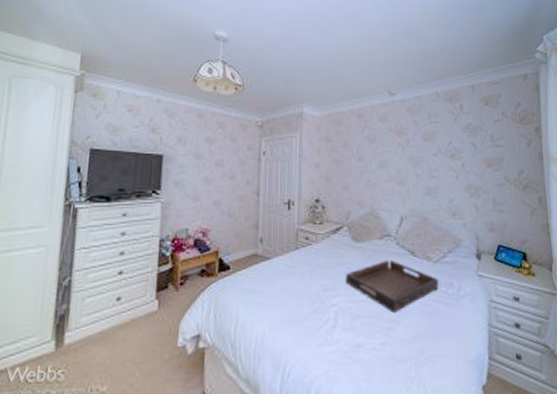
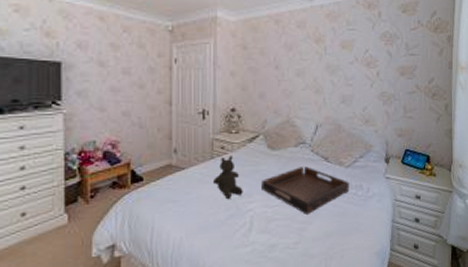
teddy bear: none [298,247,327,291] -> present [214,156,243,199]

